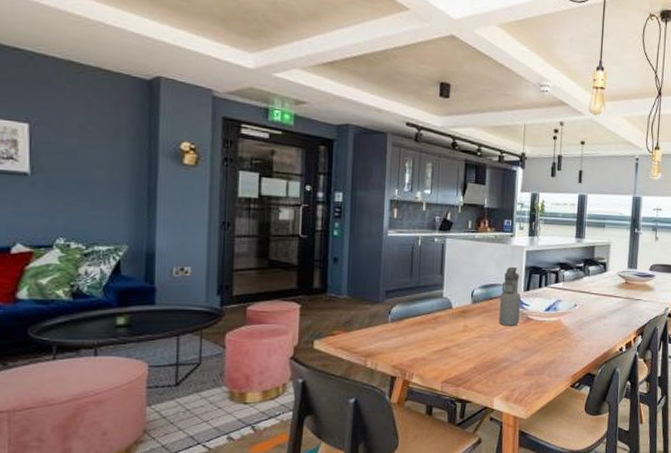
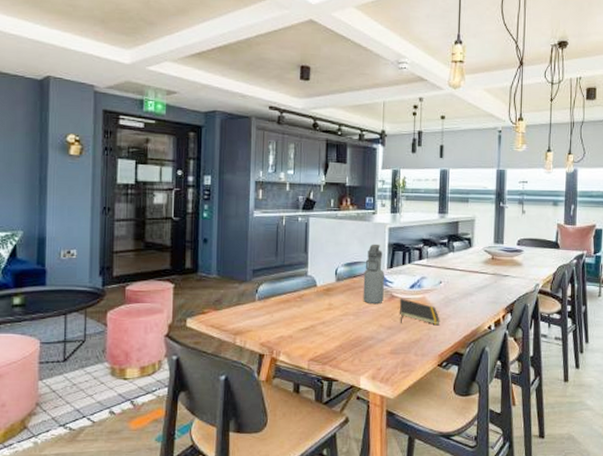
notepad: none [534,321,574,348] -> present [399,299,440,326]

